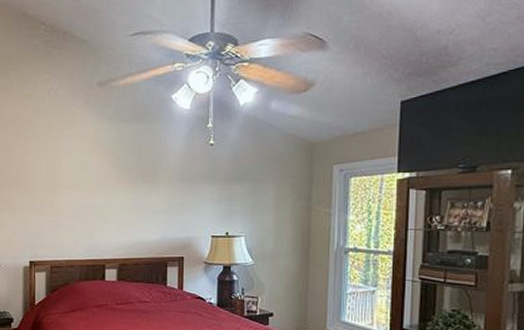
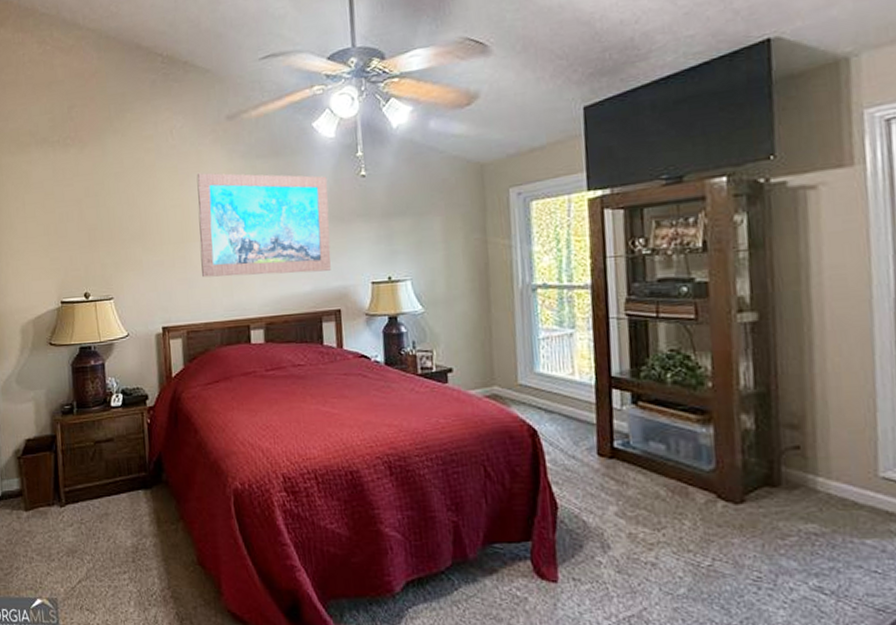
wall art: none [67,131,181,224] -> present [196,173,331,278]

